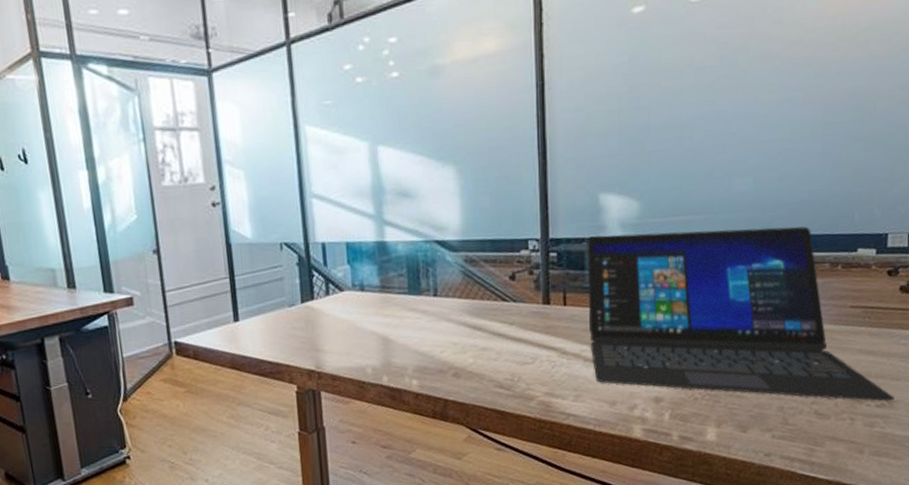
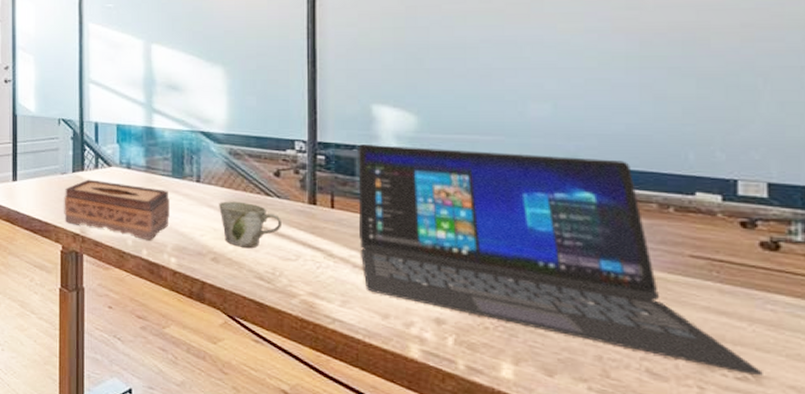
tissue box: none [294,308,409,366] -> present [64,179,170,241]
mug: none [457,311,519,359] -> present [219,201,283,249]

